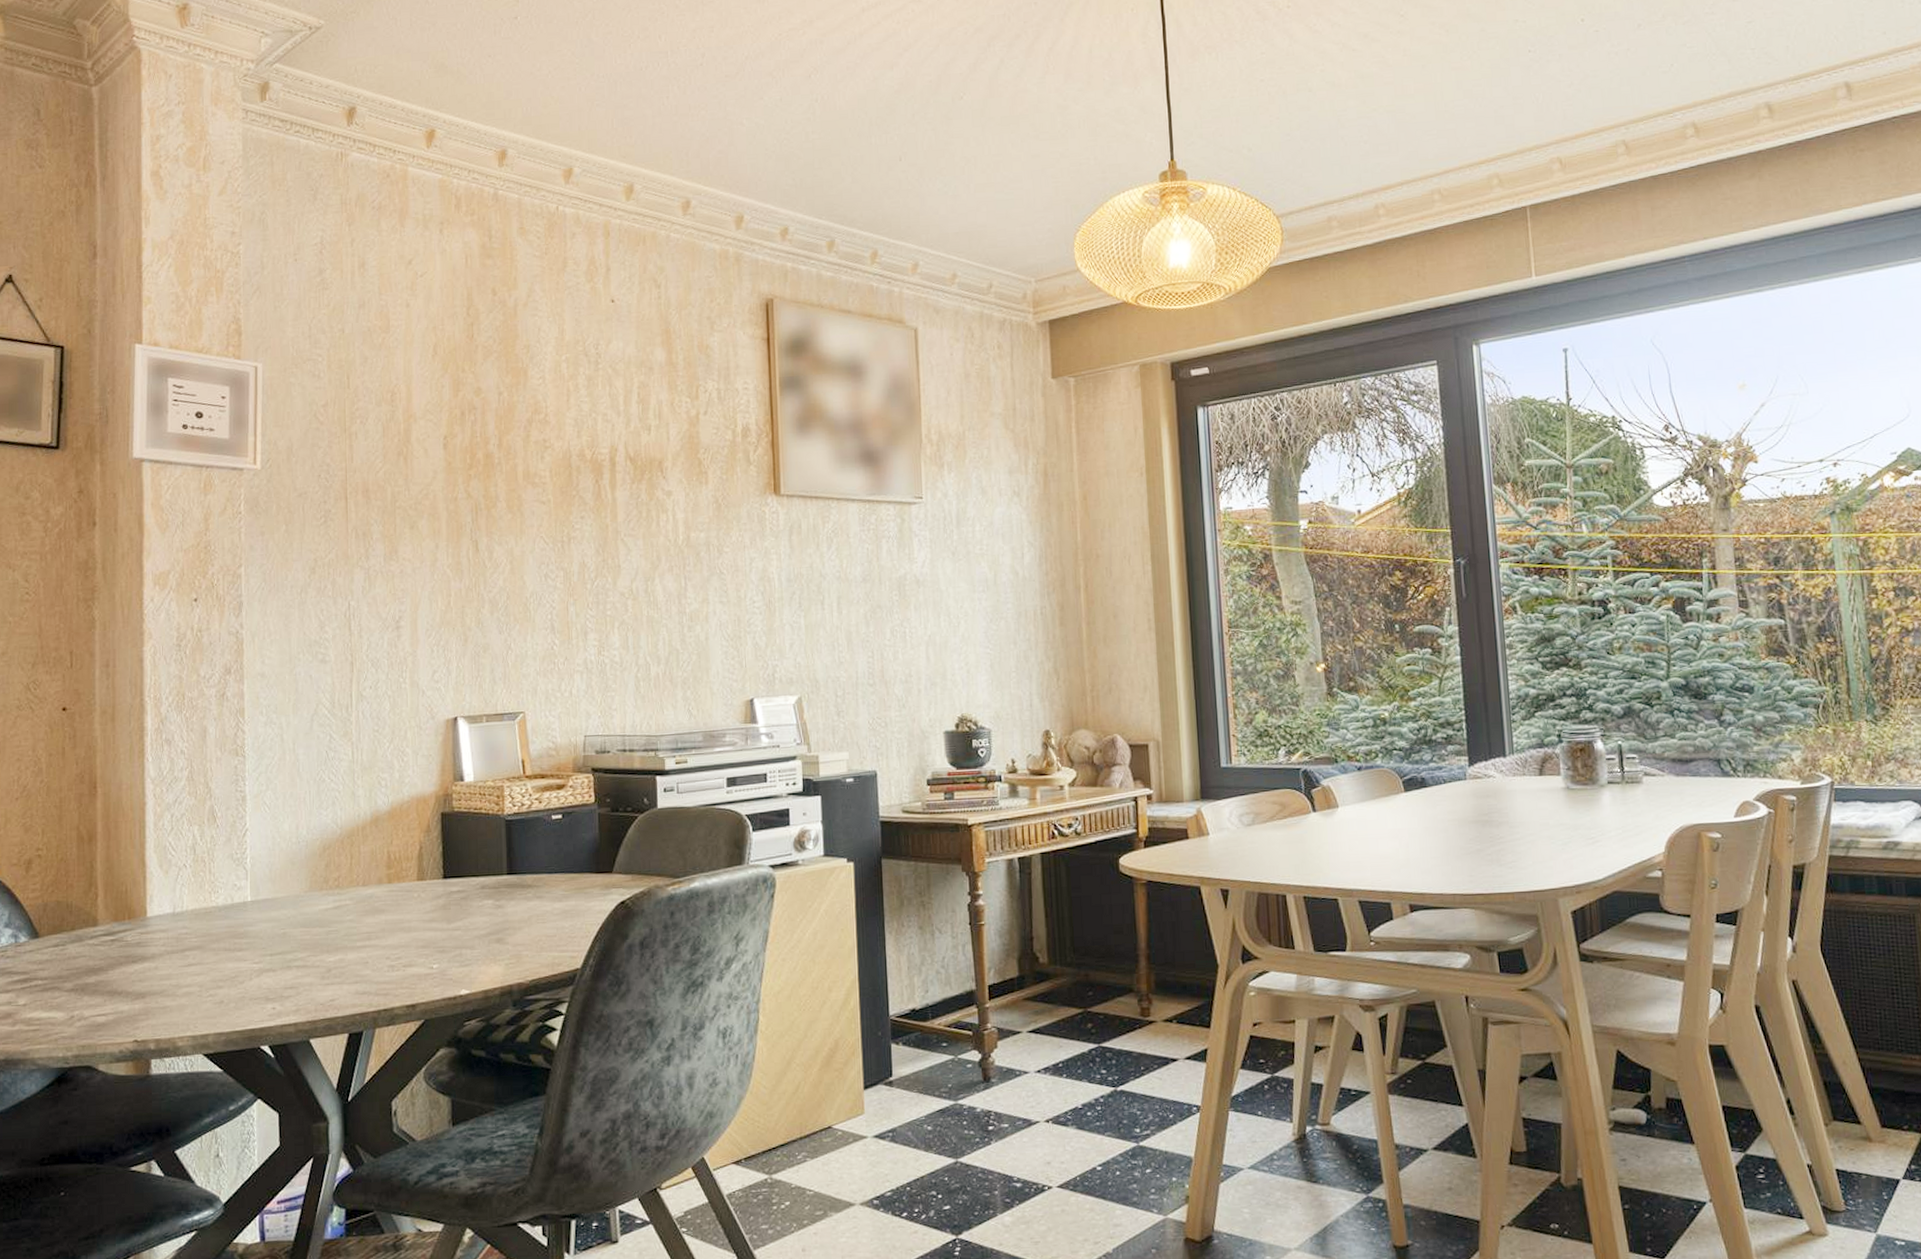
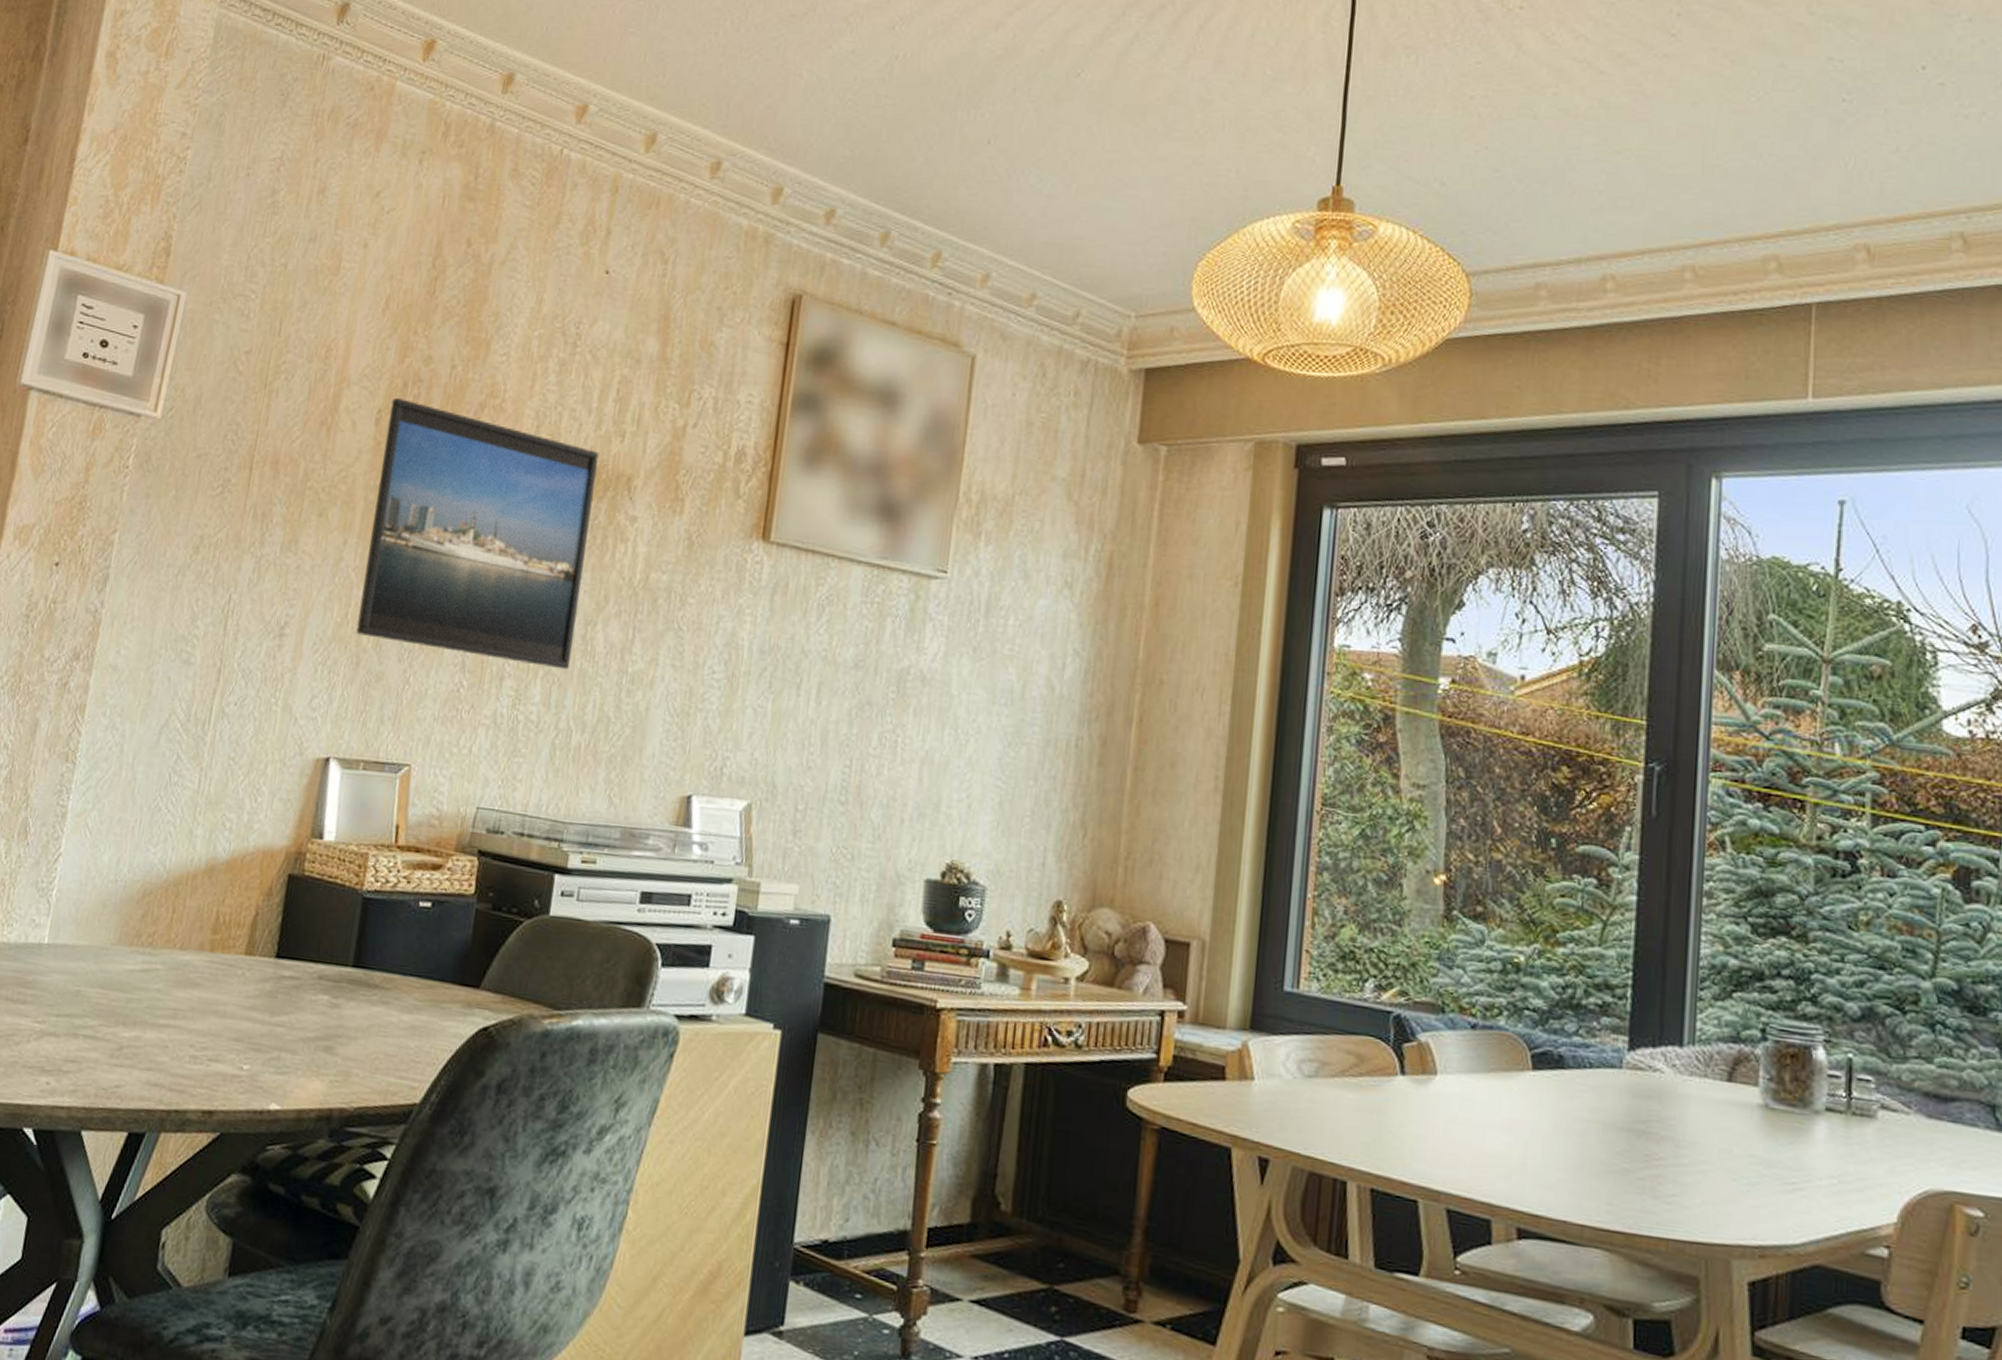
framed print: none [454,424,639,619] -> present [356,397,599,670]

